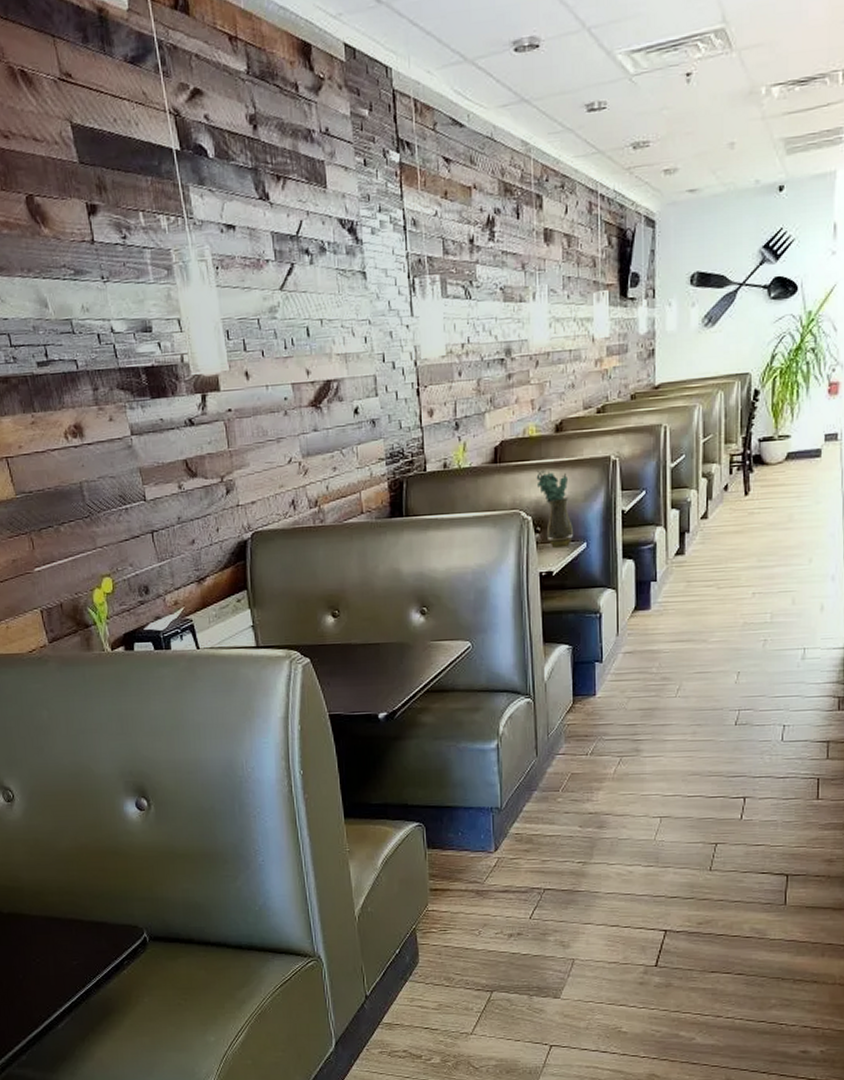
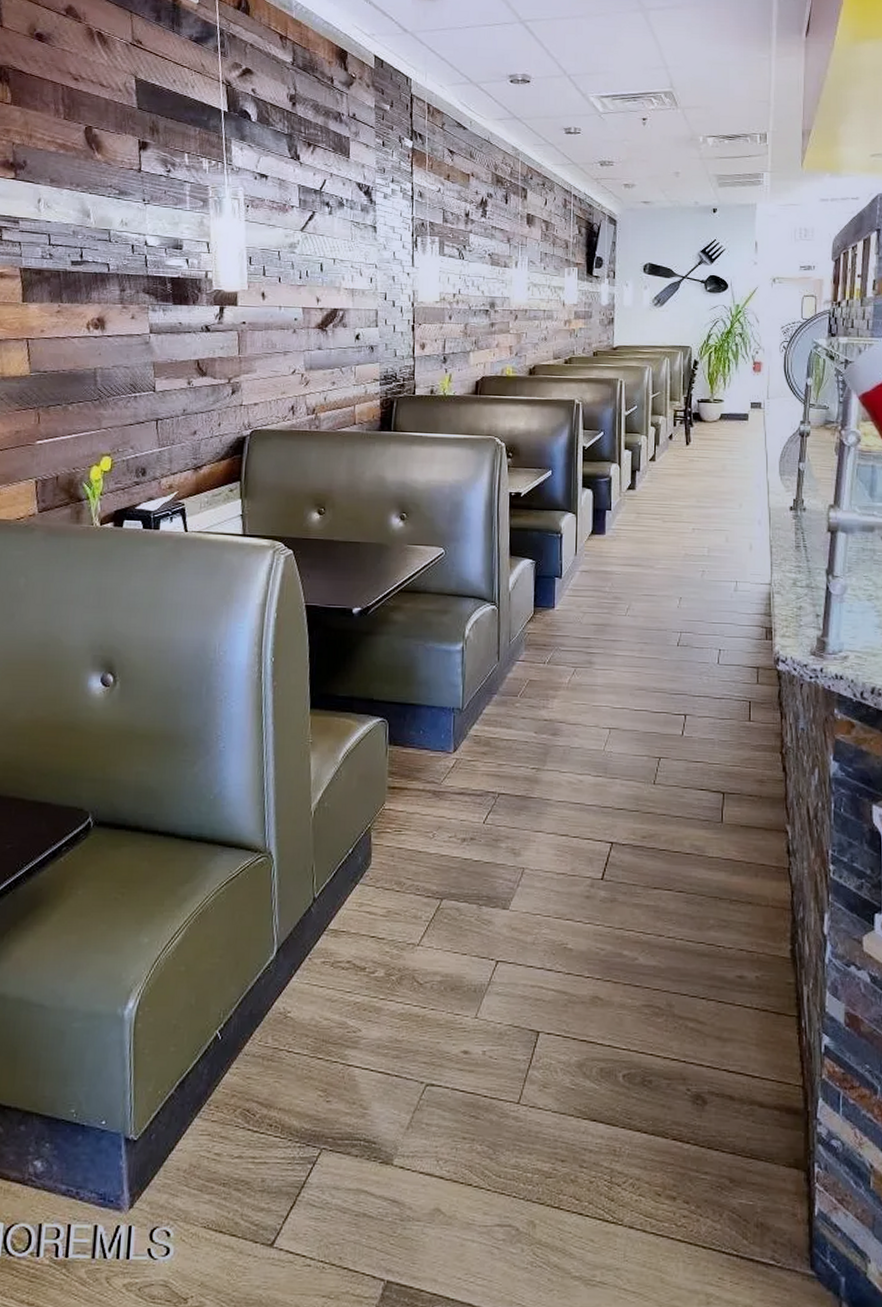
vase: present [536,470,574,549] -> none [510,404,541,474]

